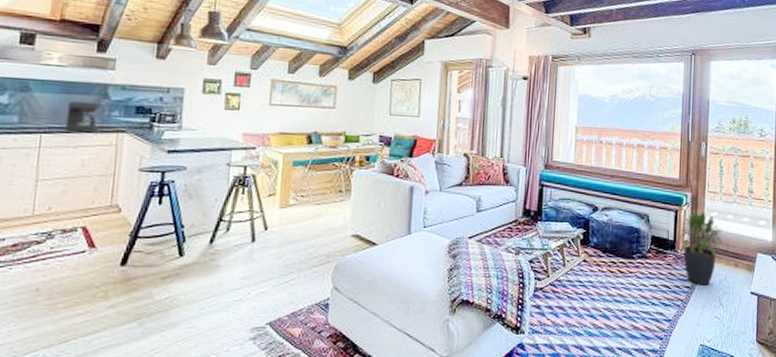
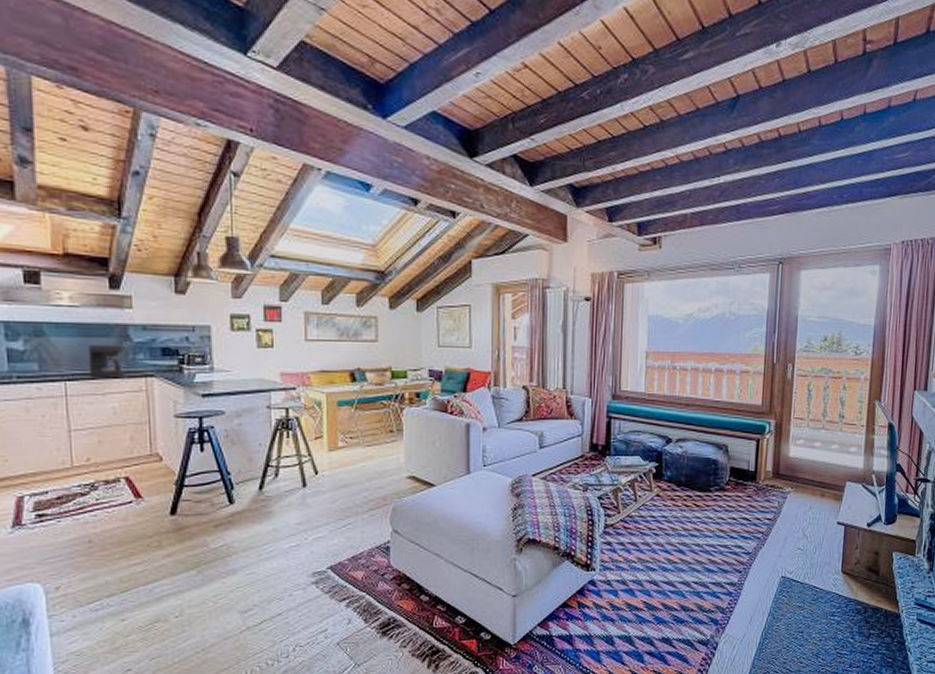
potted plant: present [677,211,723,285] -> none [758,439,809,517]

